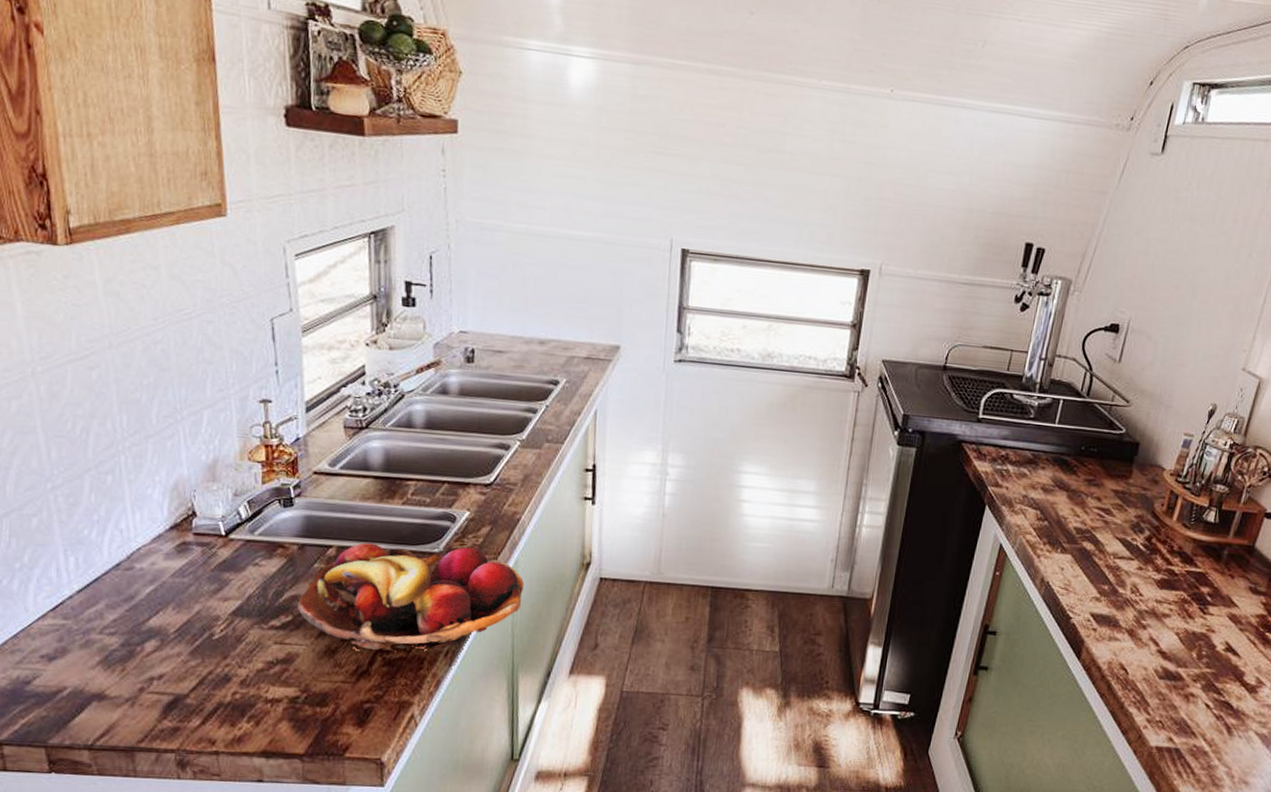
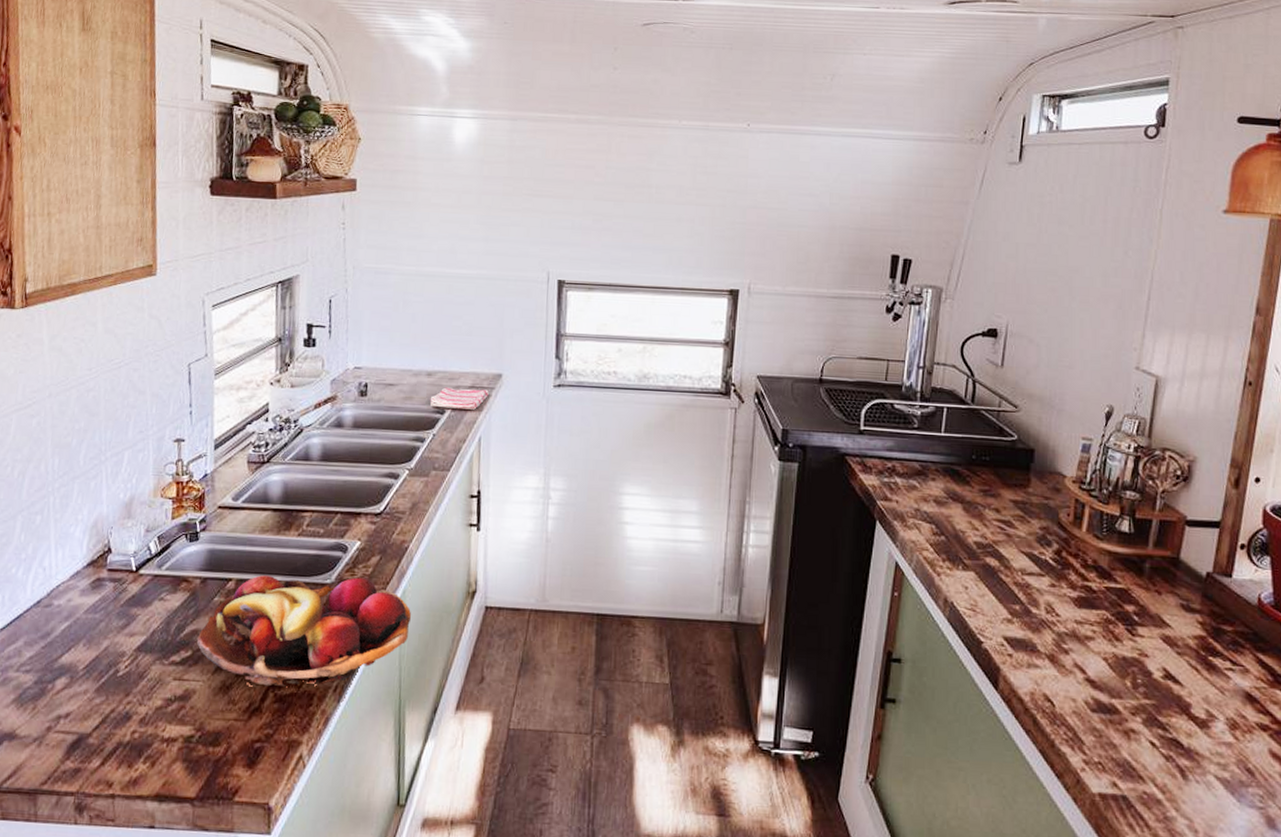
dish towel: none [542,357,606,382] -> present [430,387,489,410]

